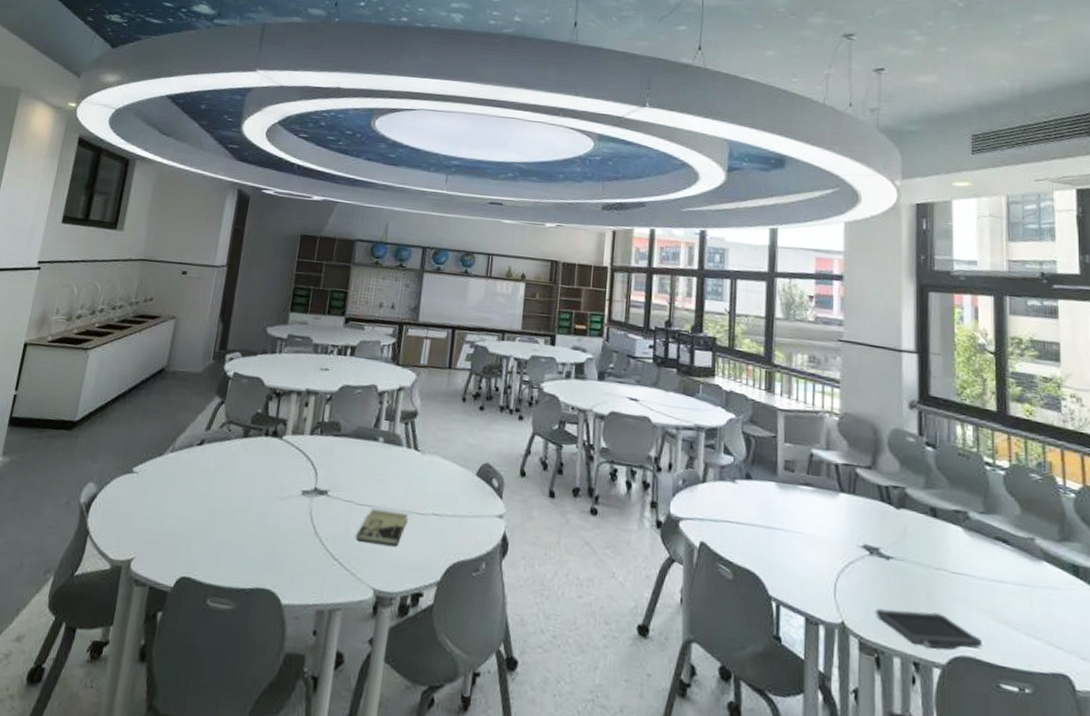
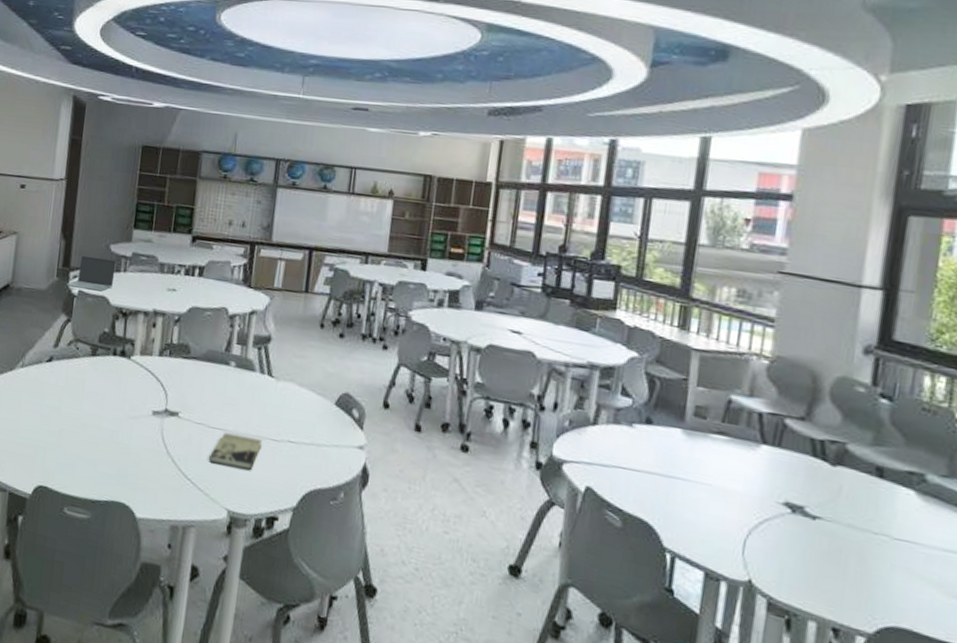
laptop: none [222,338,273,373] -> present [67,255,117,292]
tablet: present [876,608,983,650] -> none [791,569,924,621]

